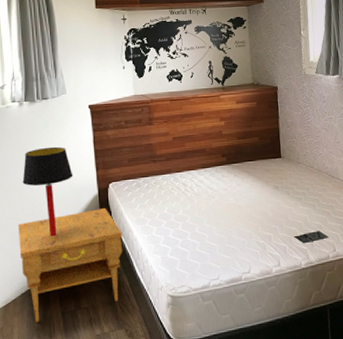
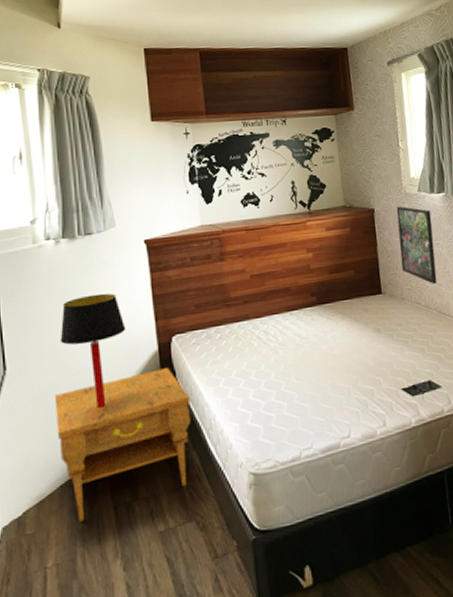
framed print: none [296,85,329,152] -> present [396,206,438,284]

